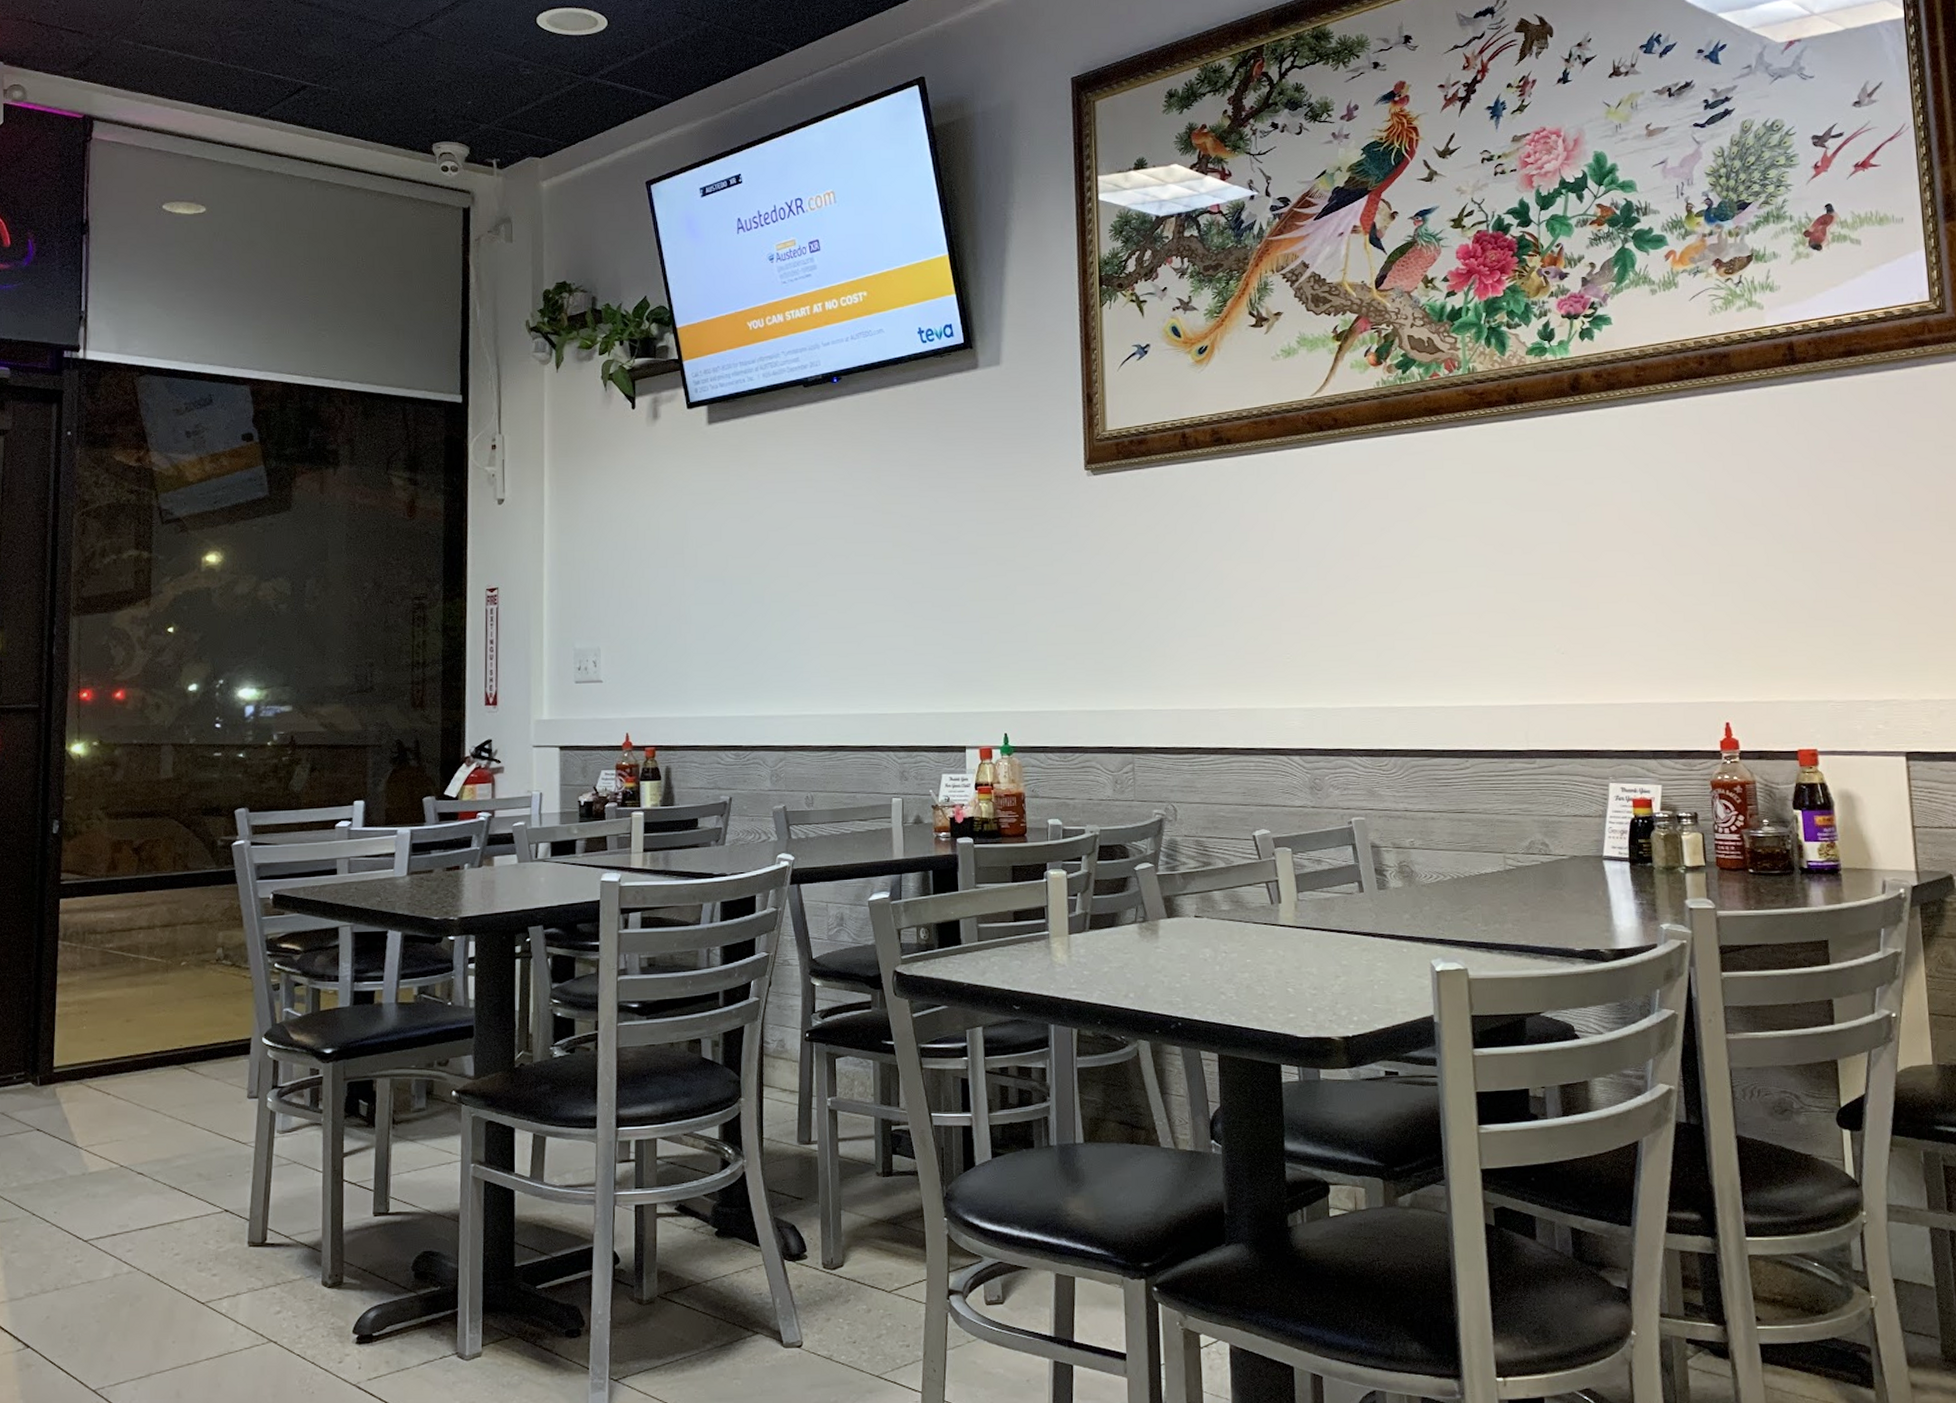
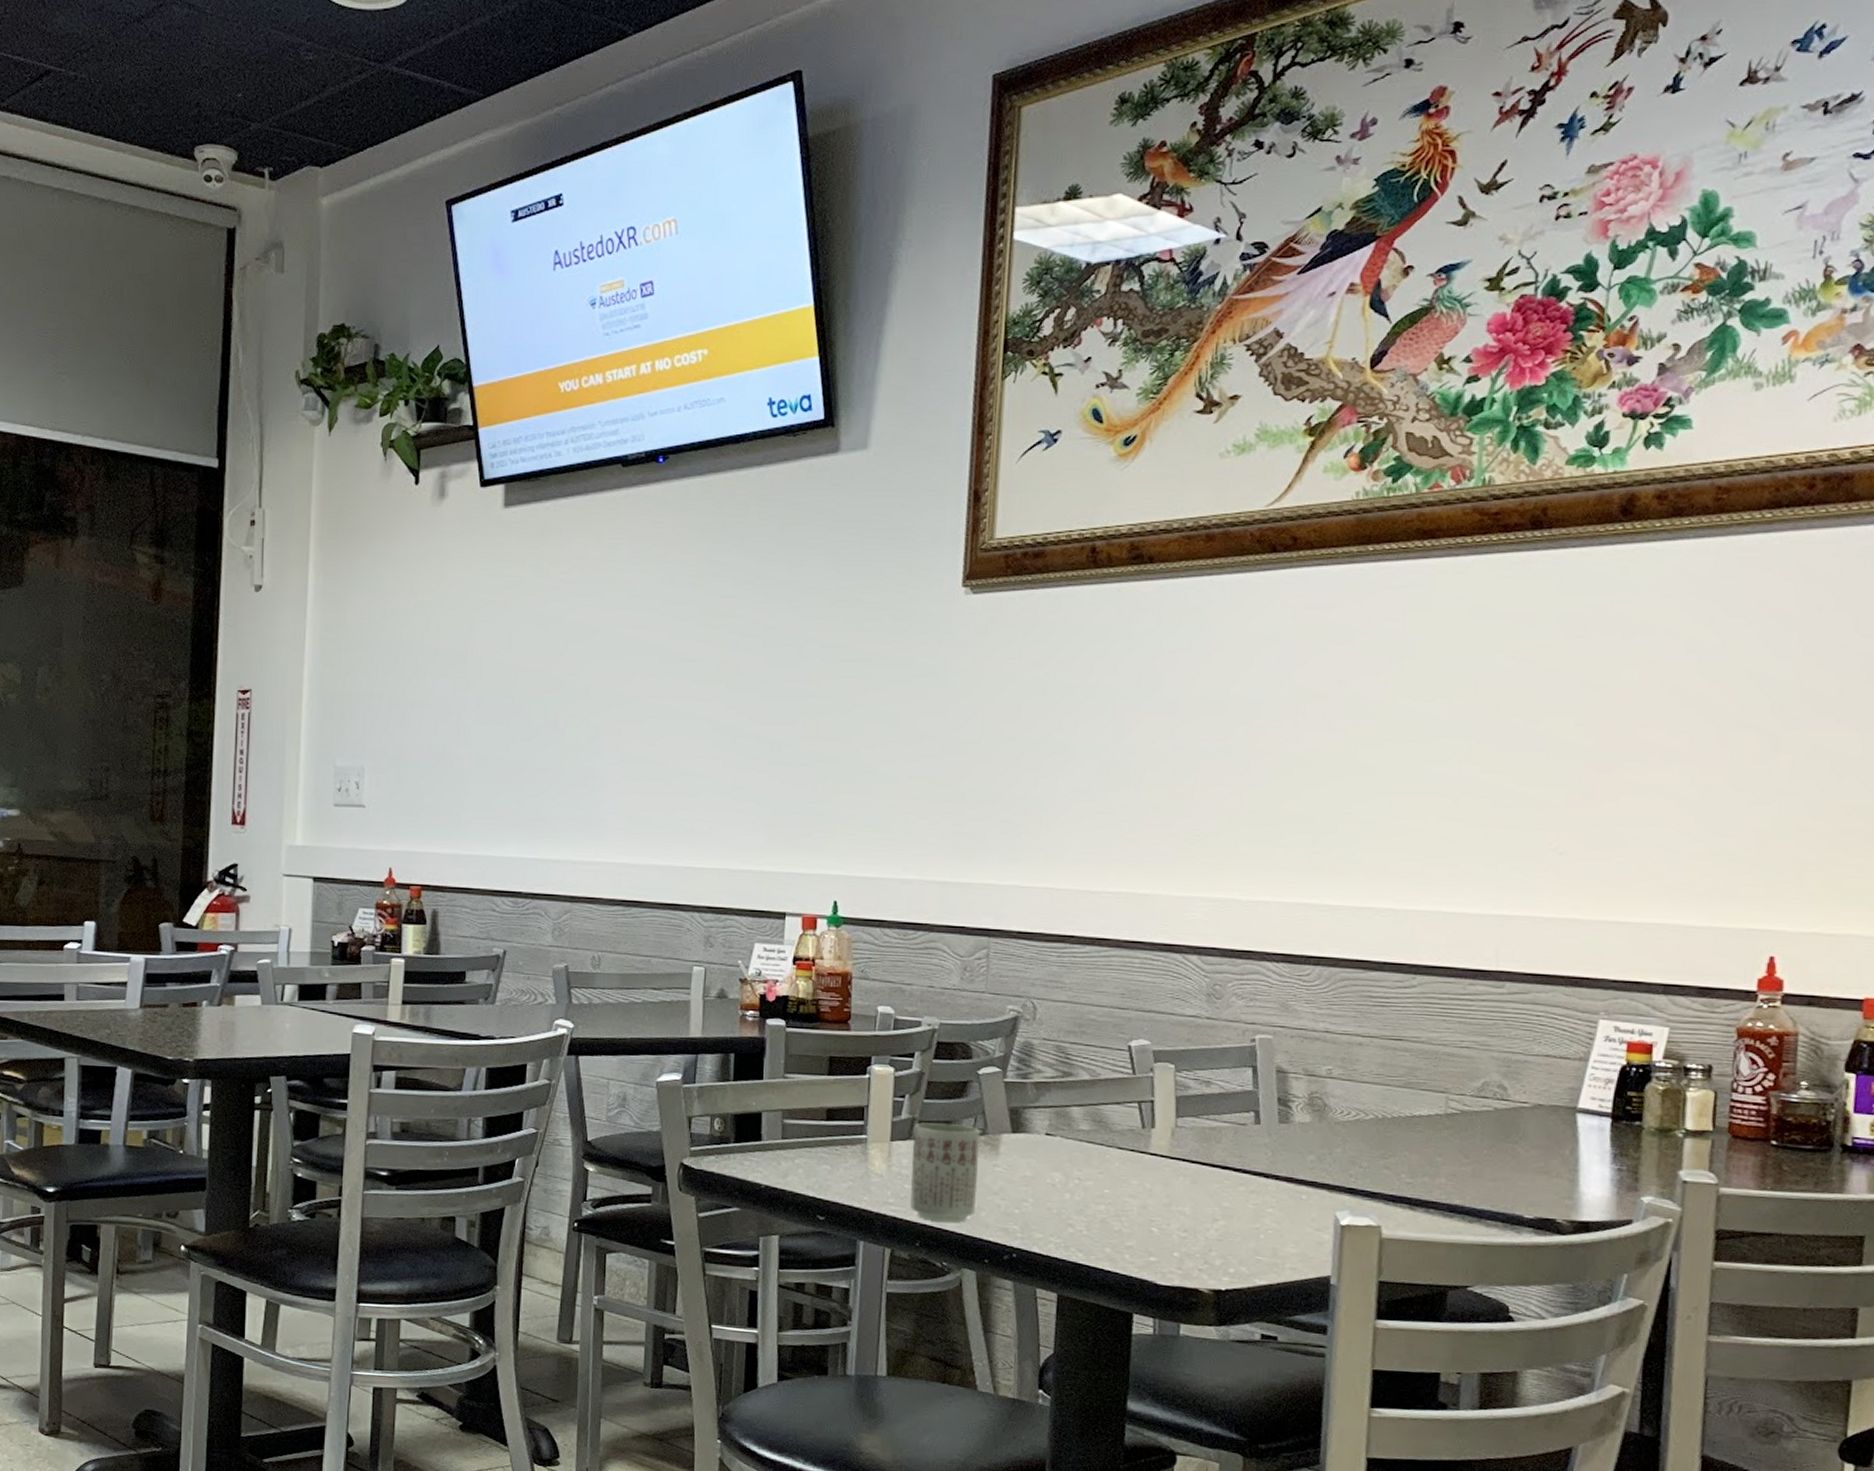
cup: none [1087,915,1144,1001] -> present [910,1122,980,1223]

